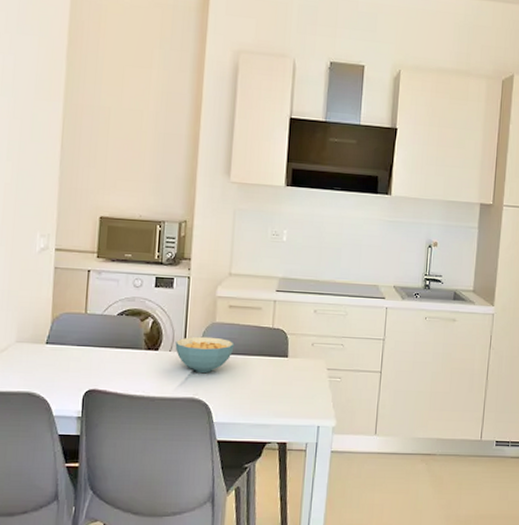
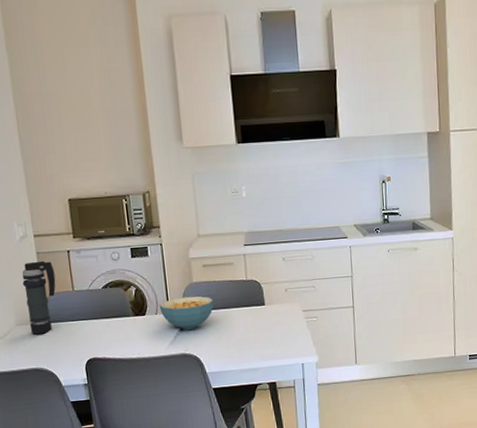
smoke grenade: none [30,276,70,356] -> present [22,260,56,335]

